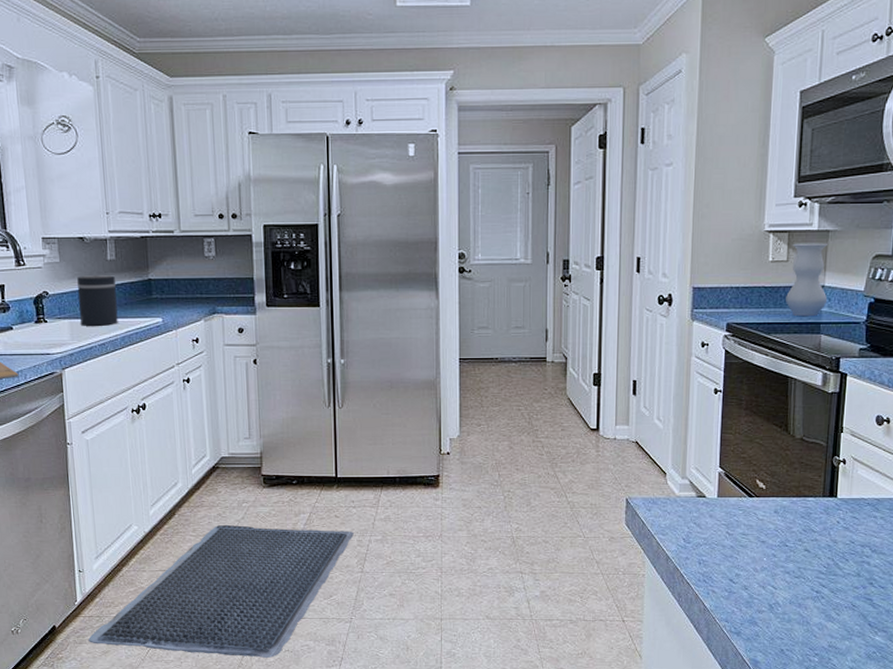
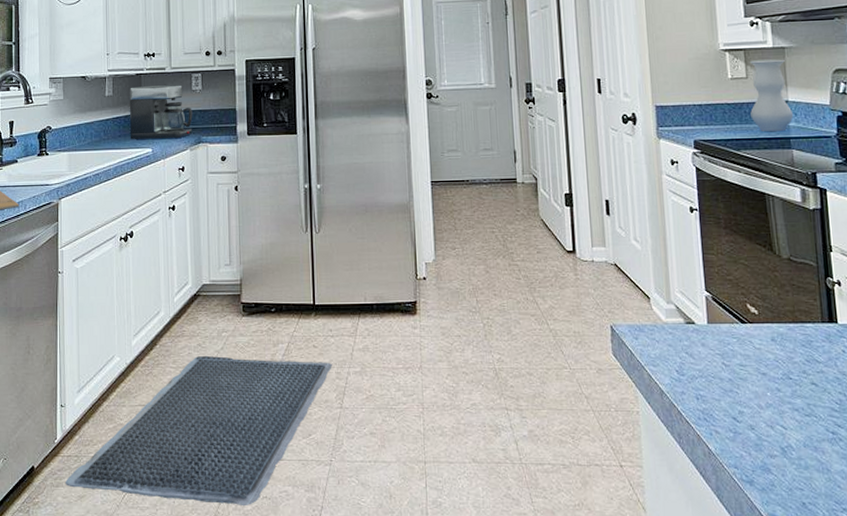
cylinder: present [77,275,118,326] -> none [77,110,112,158]
coffee maker: none [134,250,207,309] -> present [129,85,193,139]

